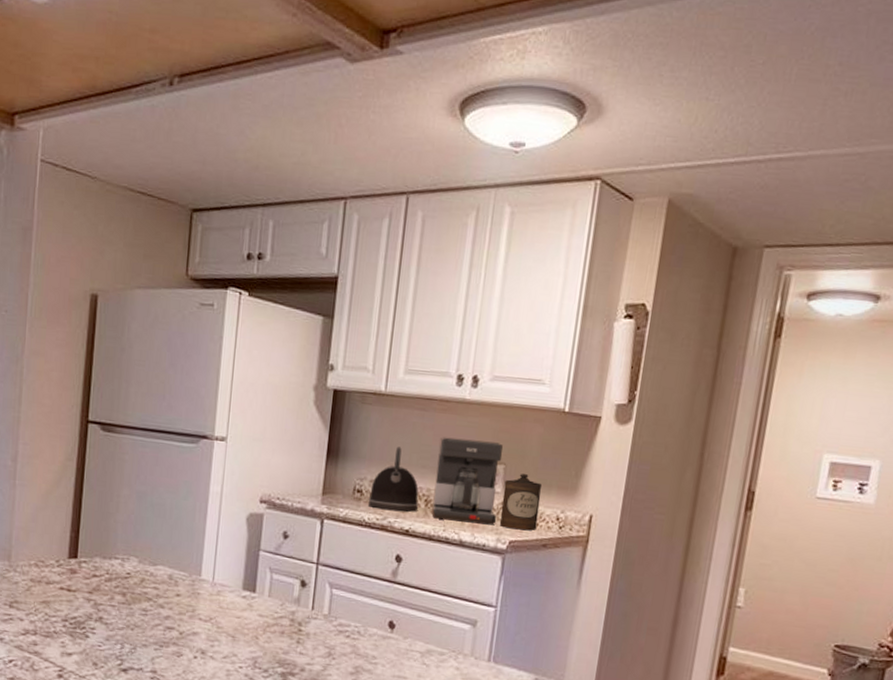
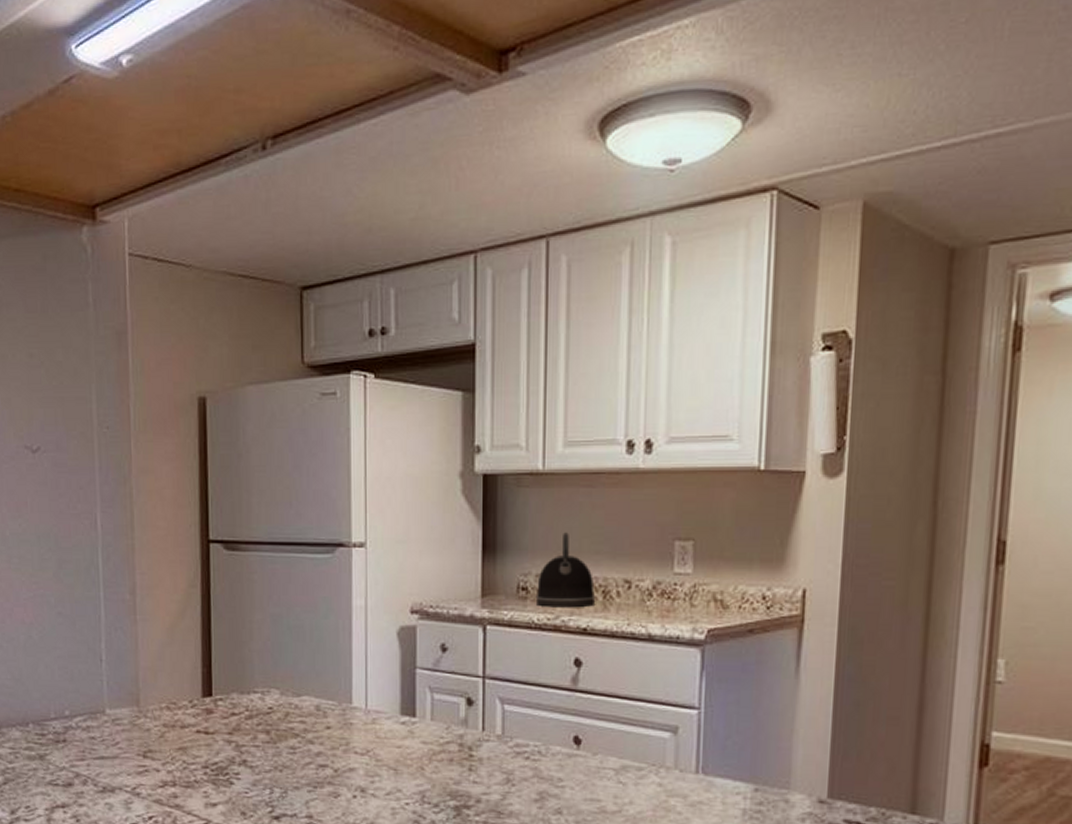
coffee maker: present [431,437,504,525] -> none [610,514,690,613]
canister: present [499,473,541,531] -> none [693,547,741,615]

